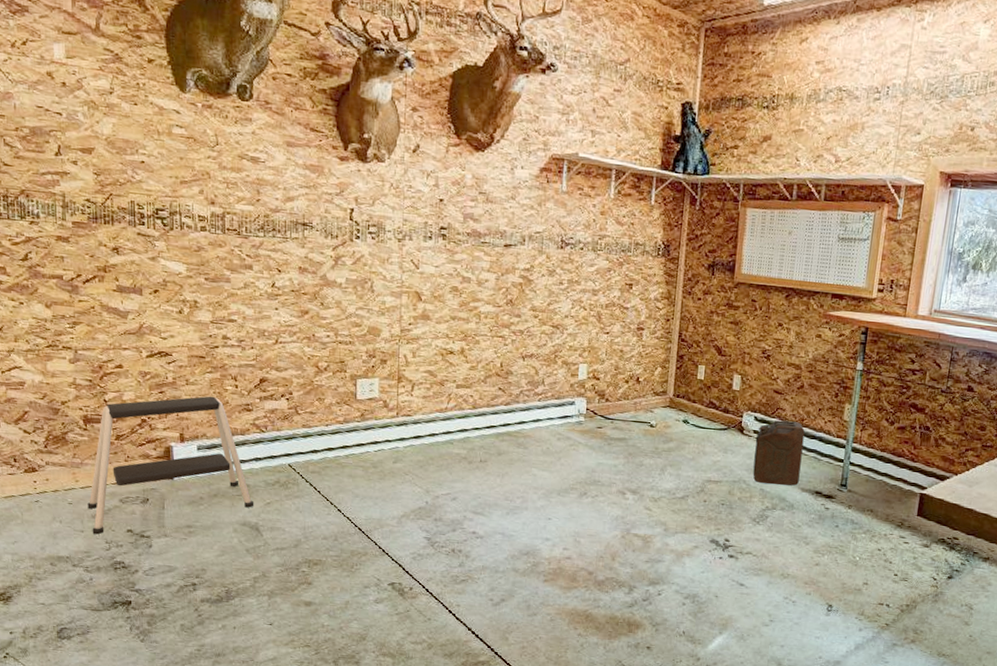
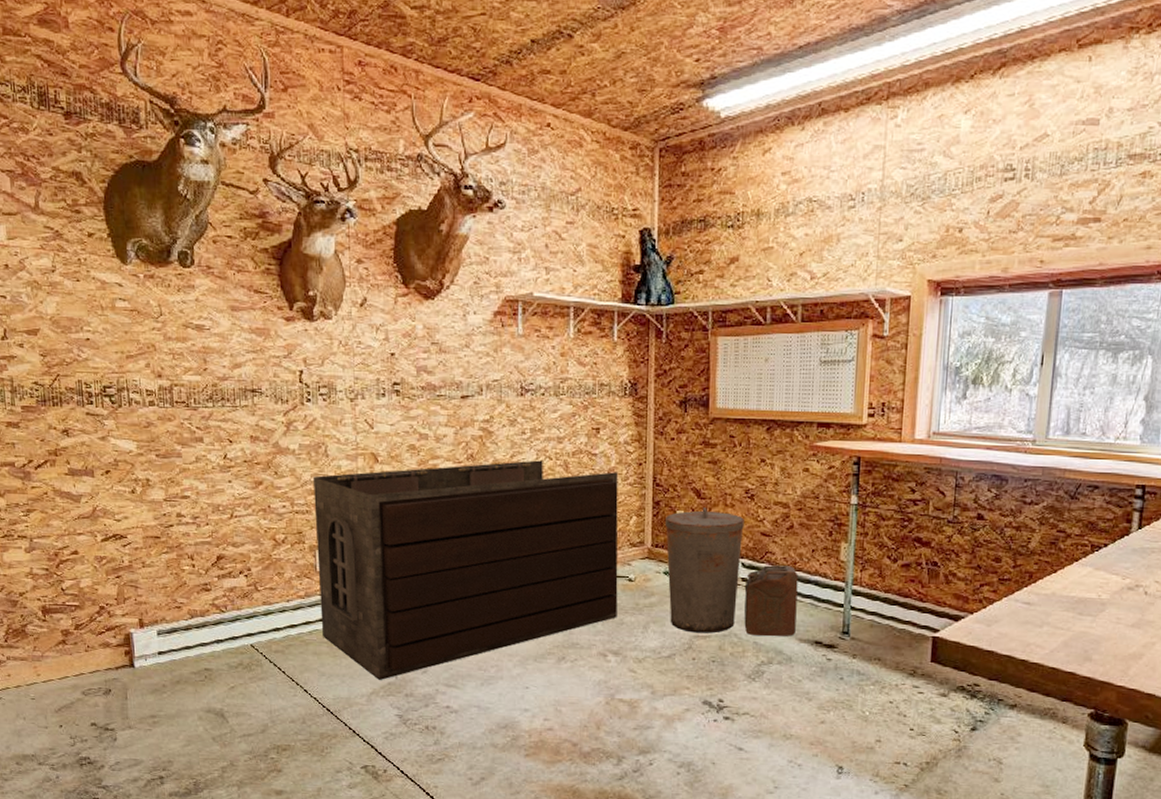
step stool: present [87,396,254,535] -> none [50,577,218,730]
shop counter: none [357,309,647,504] -> present [313,460,619,680]
trash can: none [685,364,760,479] -> present [665,507,744,633]

